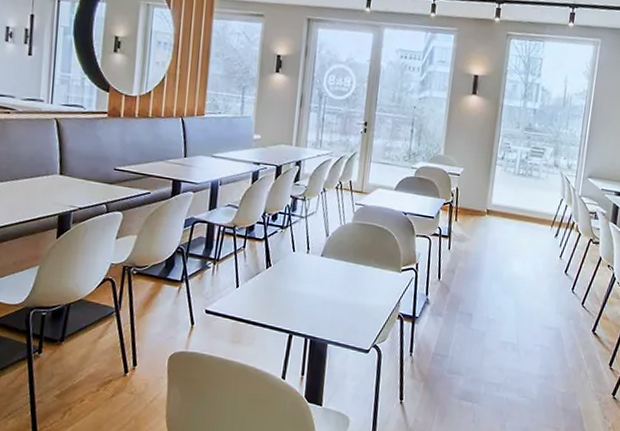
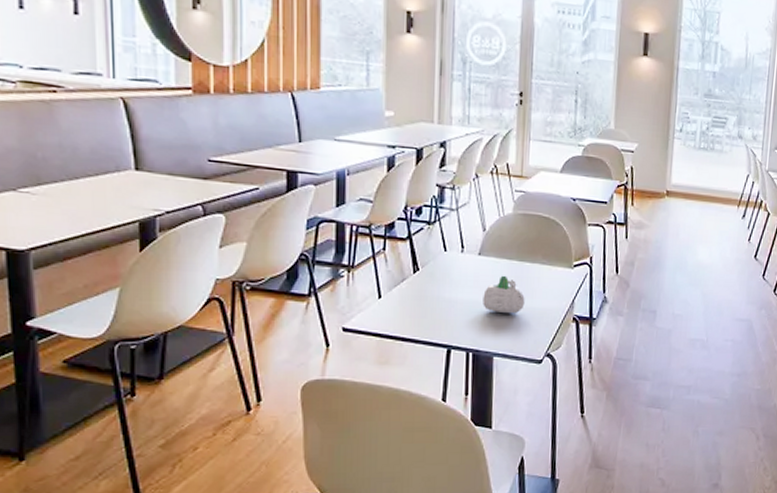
succulent planter: none [321,274,358,309] -> present [483,275,525,314]

